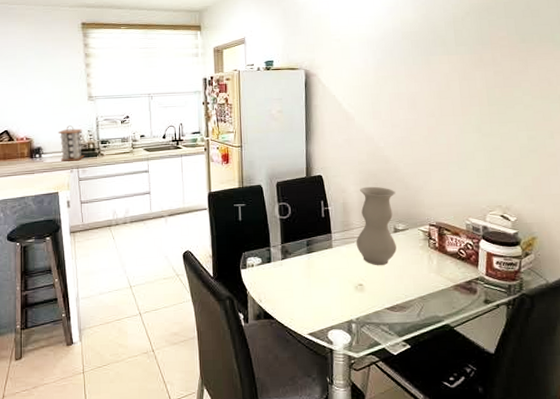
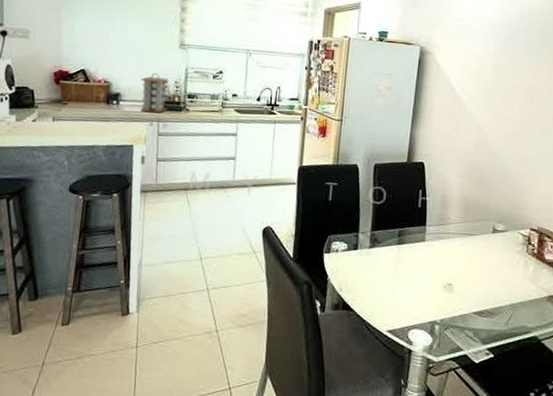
vase: present [356,186,397,265] -> none [450,180,499,266]

